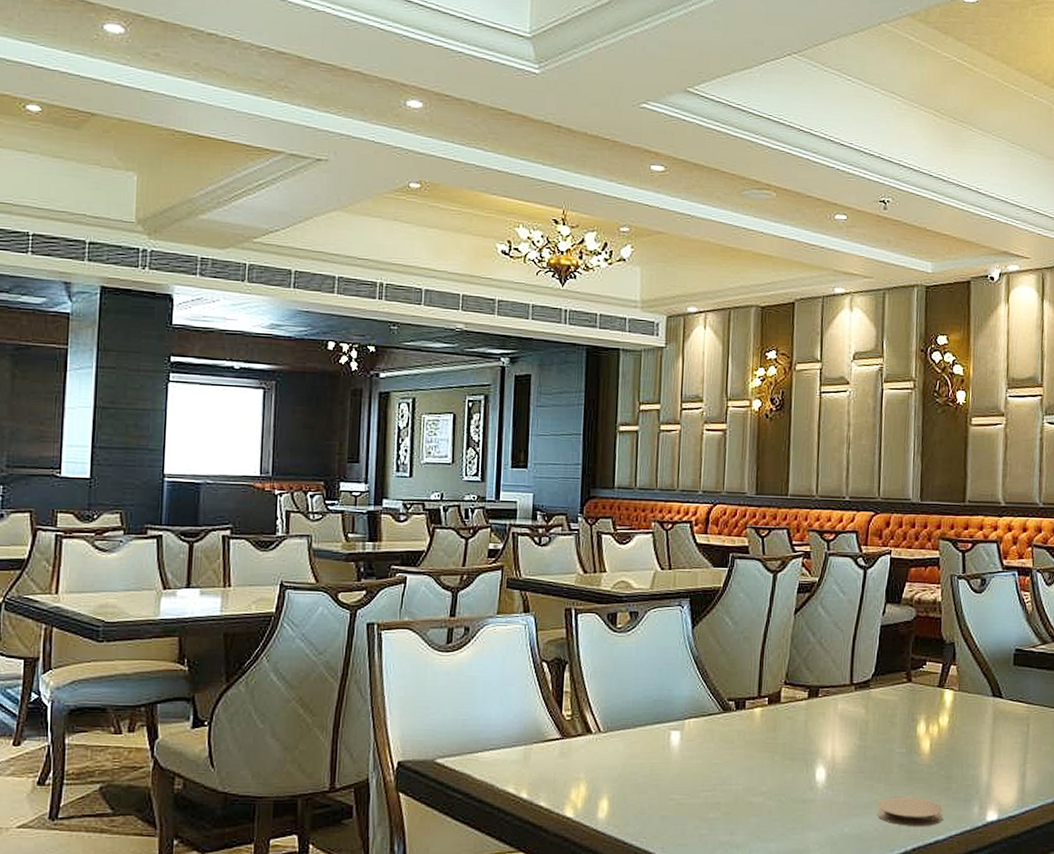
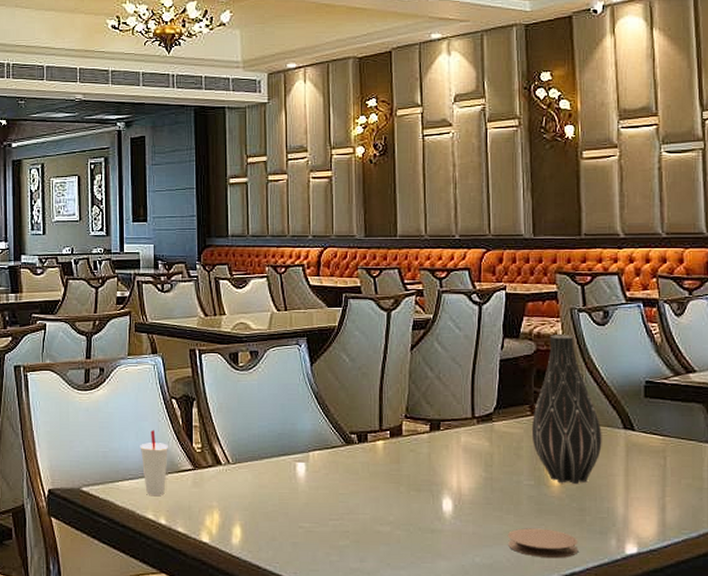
cup: none [504,695,535,767] -> present [140,429,168,495]
vase: none [906,601,973,752] -> present [531,335,602,485]

